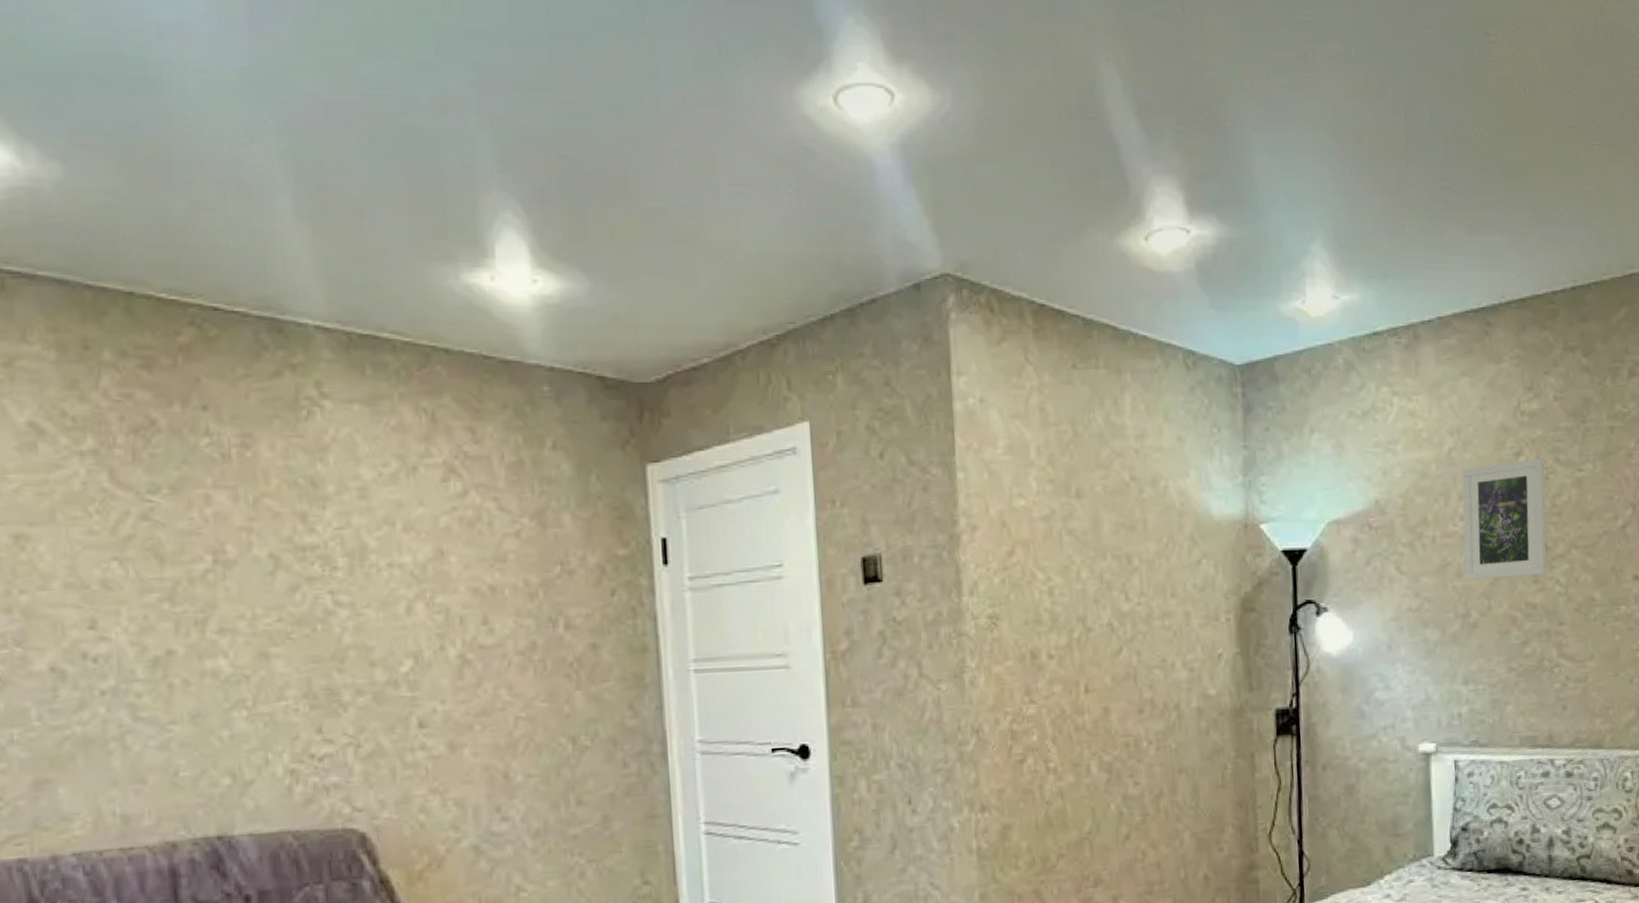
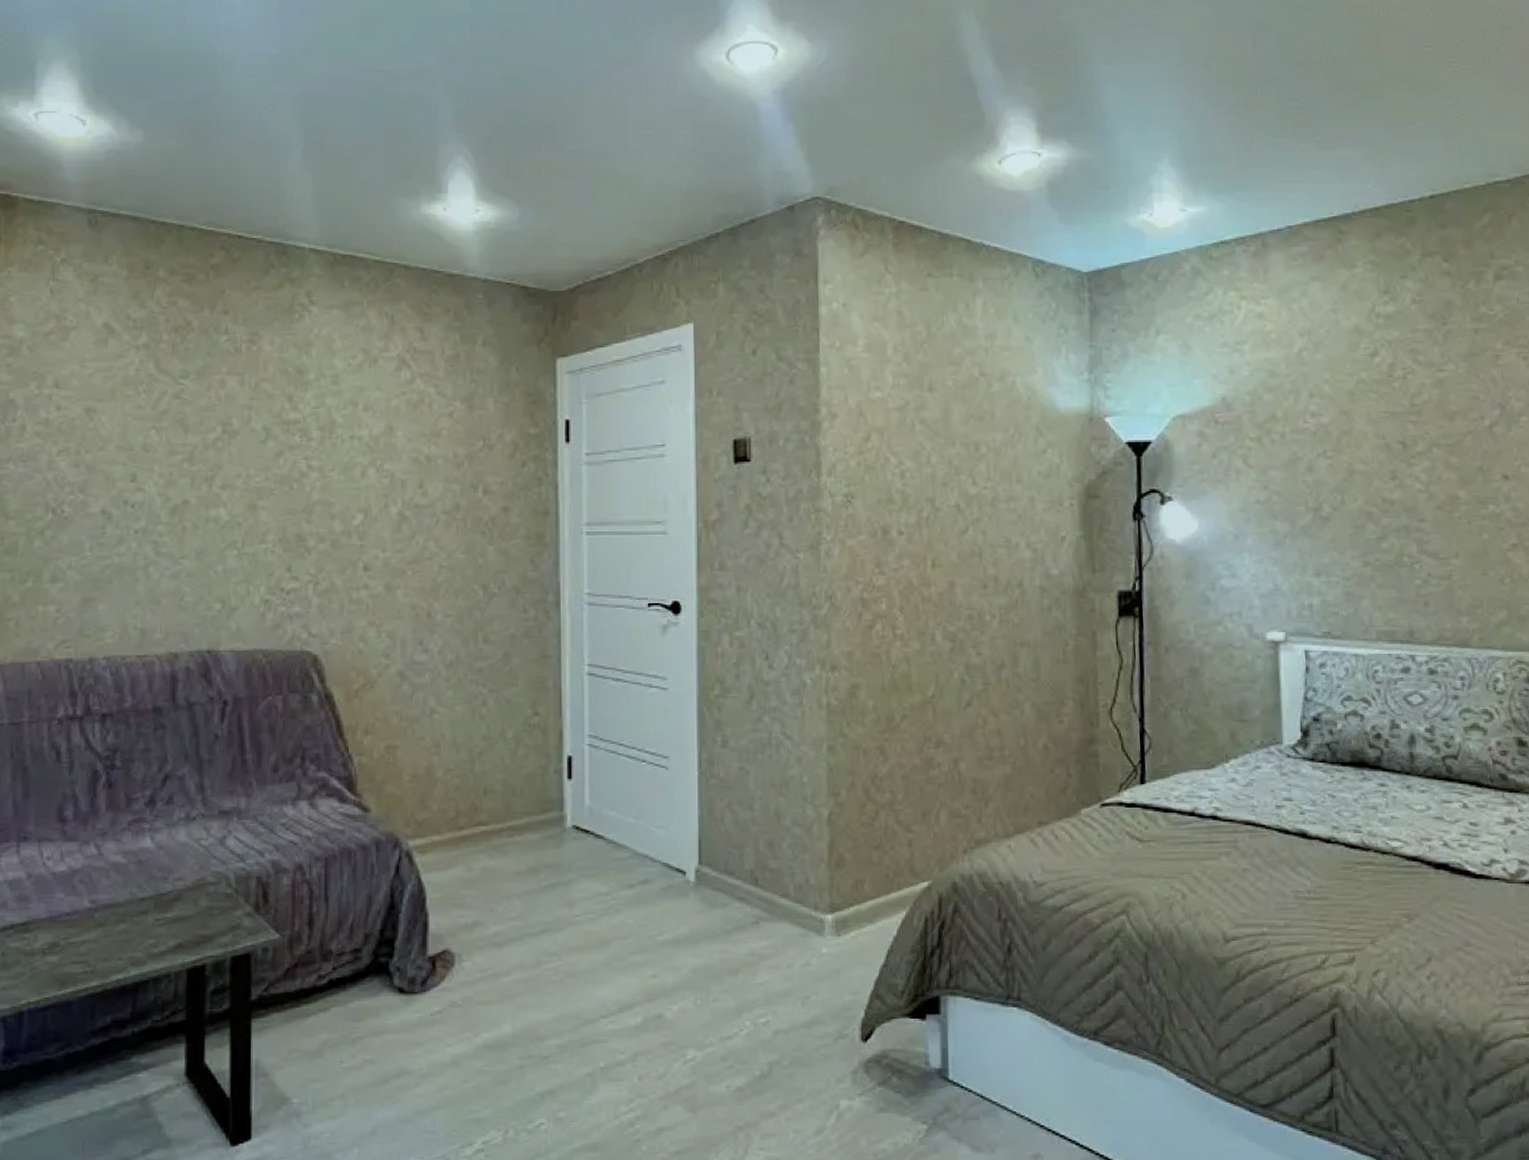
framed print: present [1461,459,1547,580] -> none [1312,359,1405,475]

